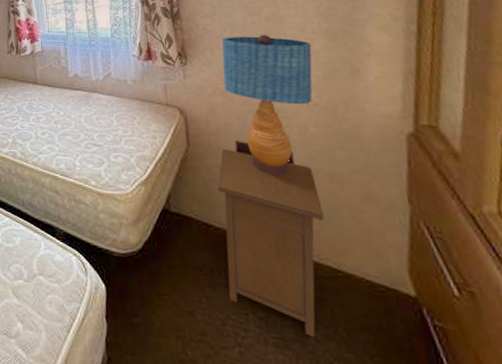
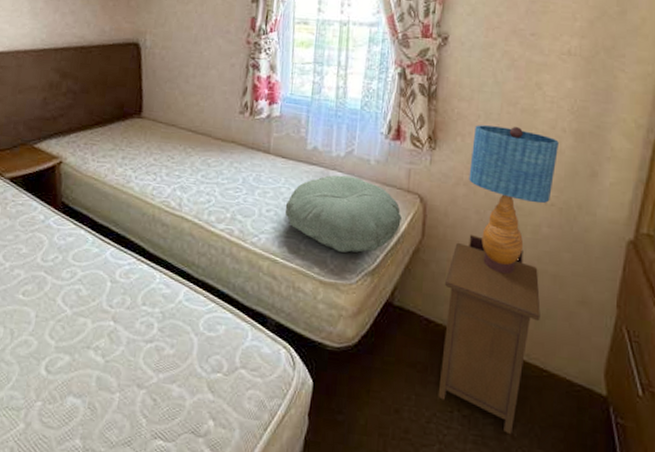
pillow: none [57,97,165,166] -> present [284,175,402,253]

